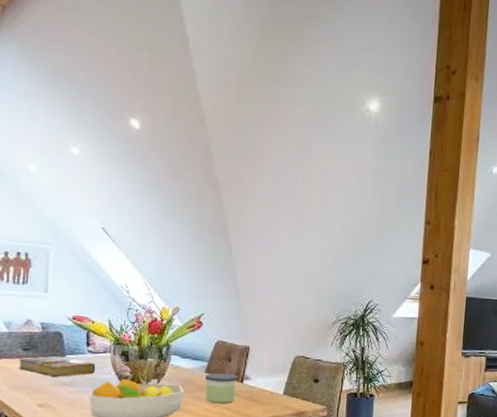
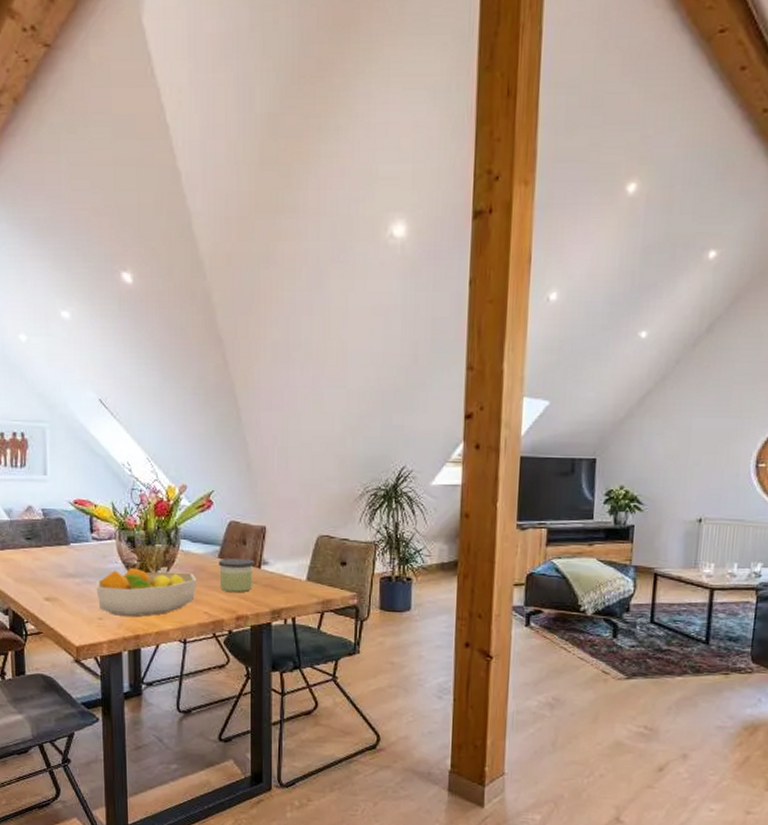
book: present [17,356,96,378] -> none [21,544,102,569]

